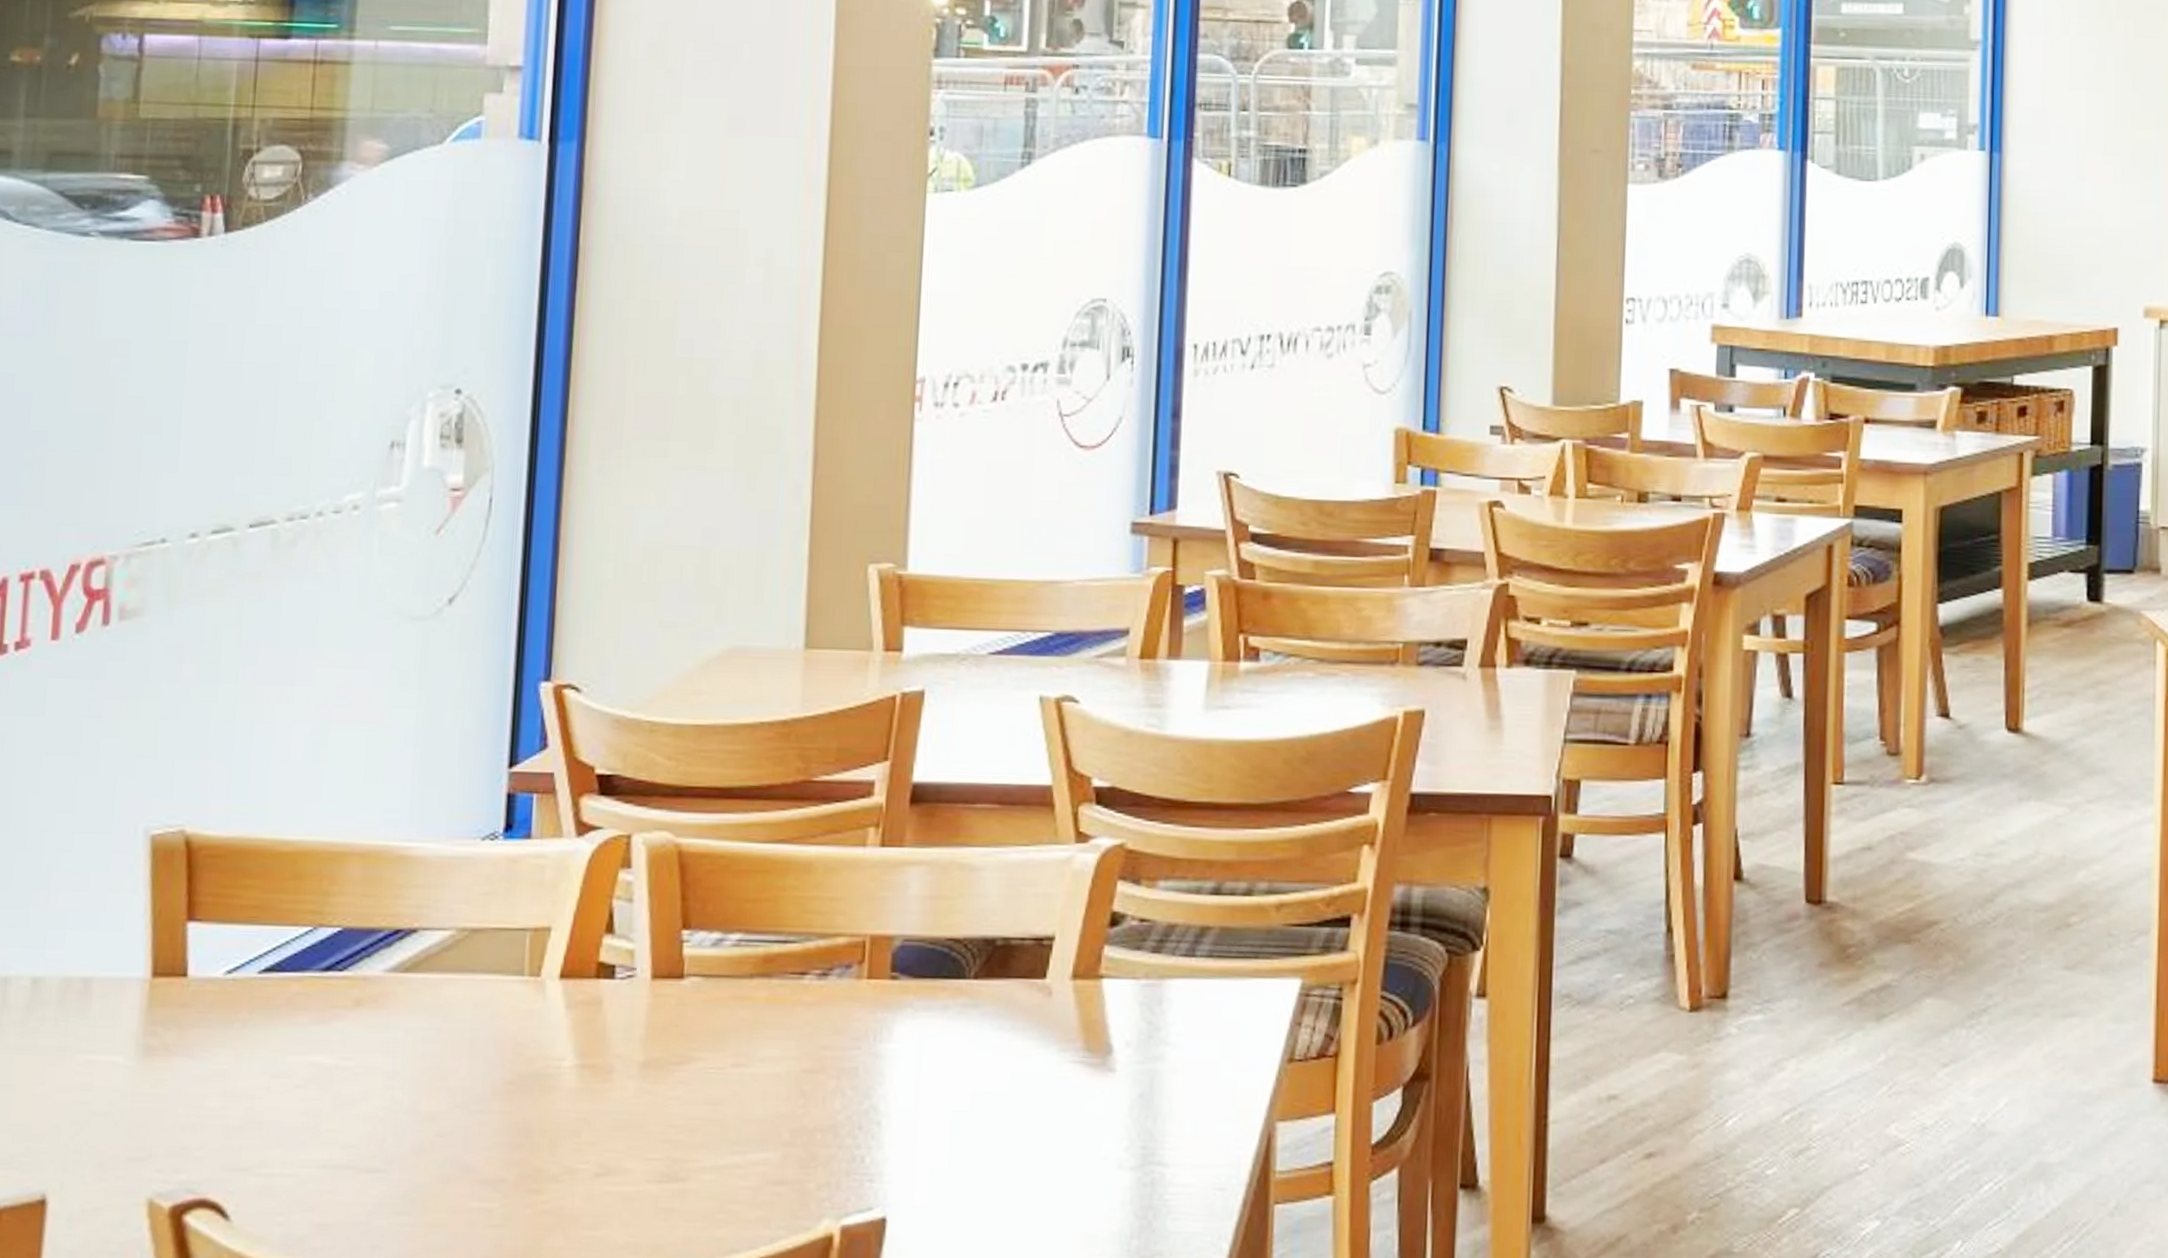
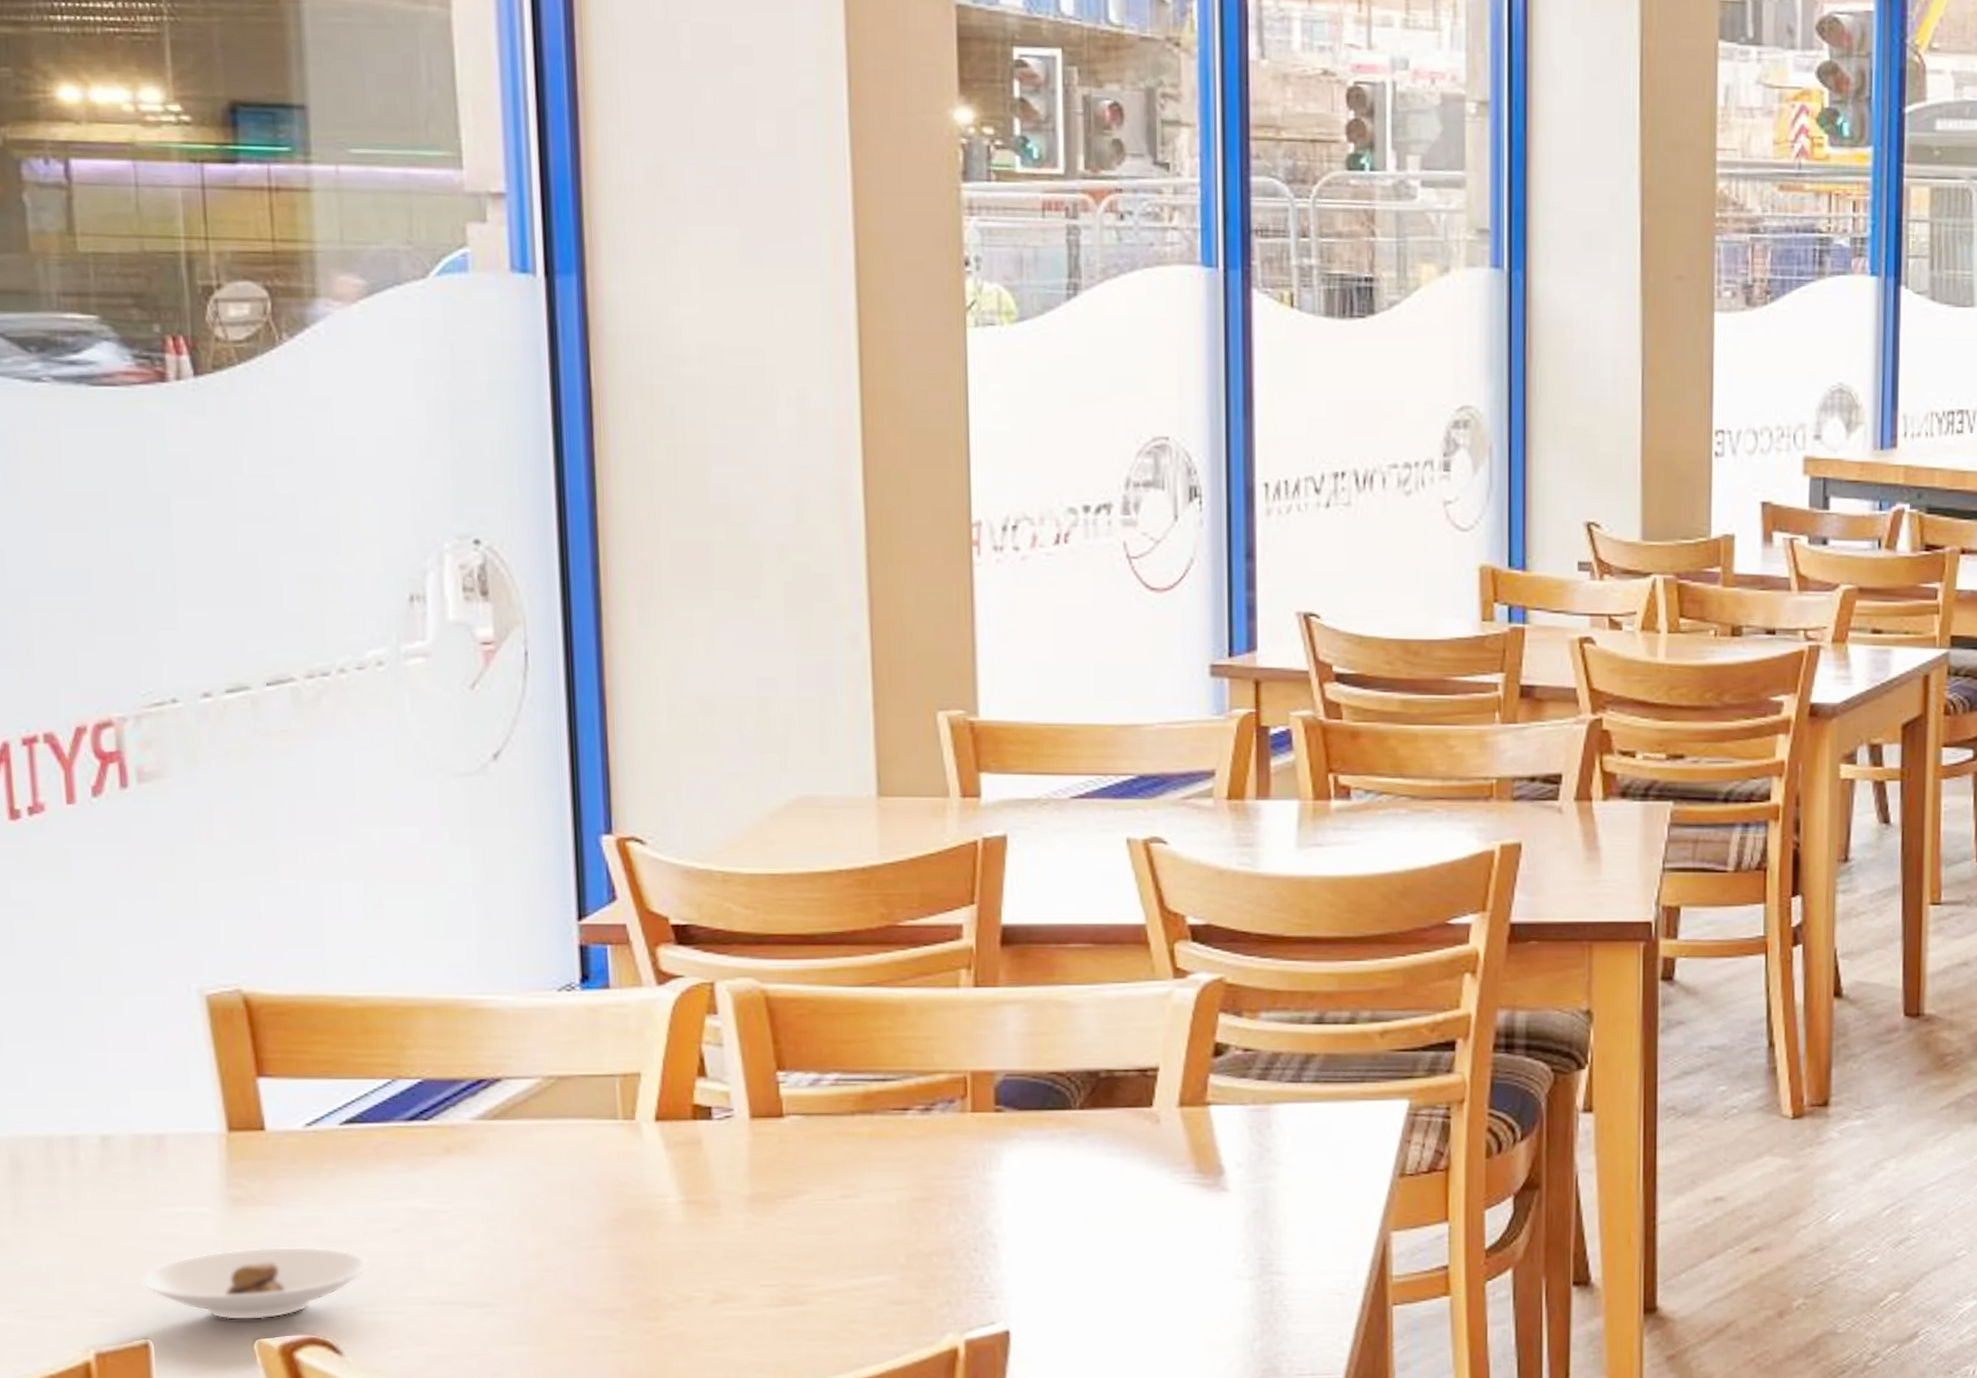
saucer: none [48,1100,267,1179] -> present [141,1246,368,1321]

